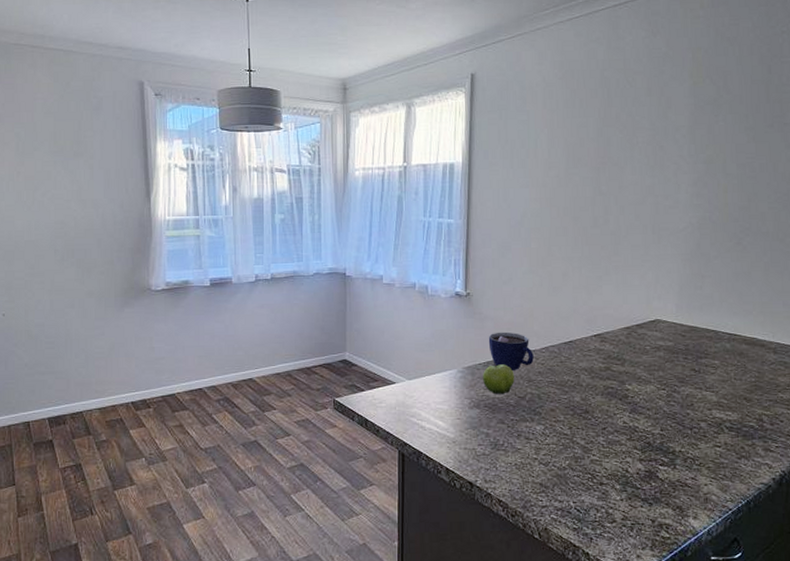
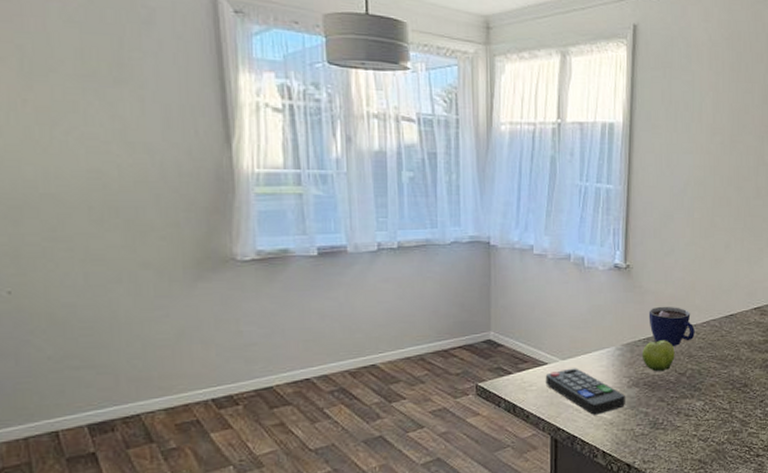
remote control: none [393,388,467,433] -> present [545,368,625,415]

